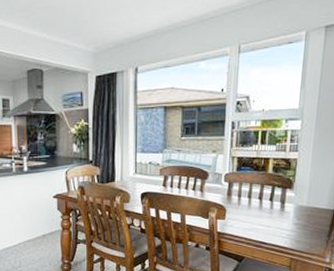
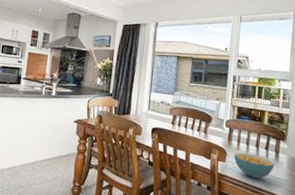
cereal bowl: none [234,208,280,232] -> present [234,153,275,178]

